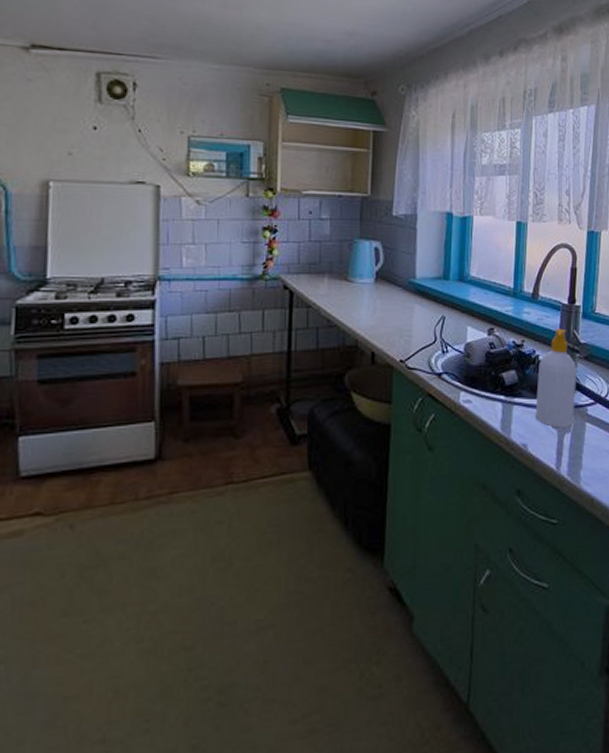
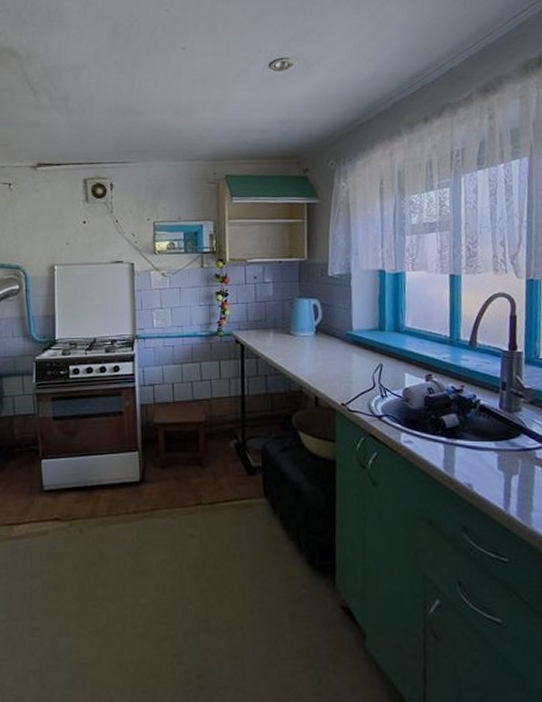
soap bottle: present [535,328,577,428] -> none [479,374,523,470]

